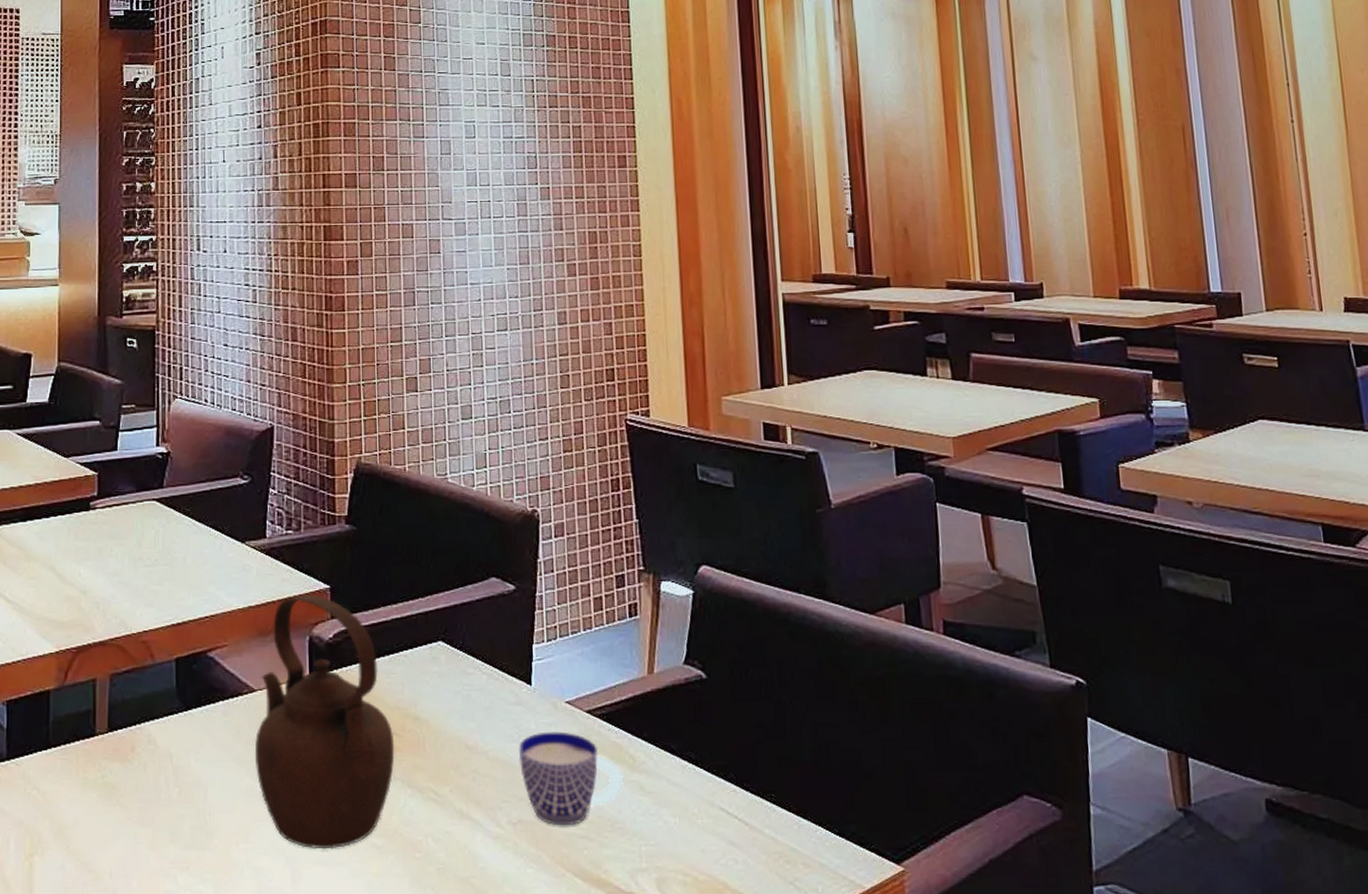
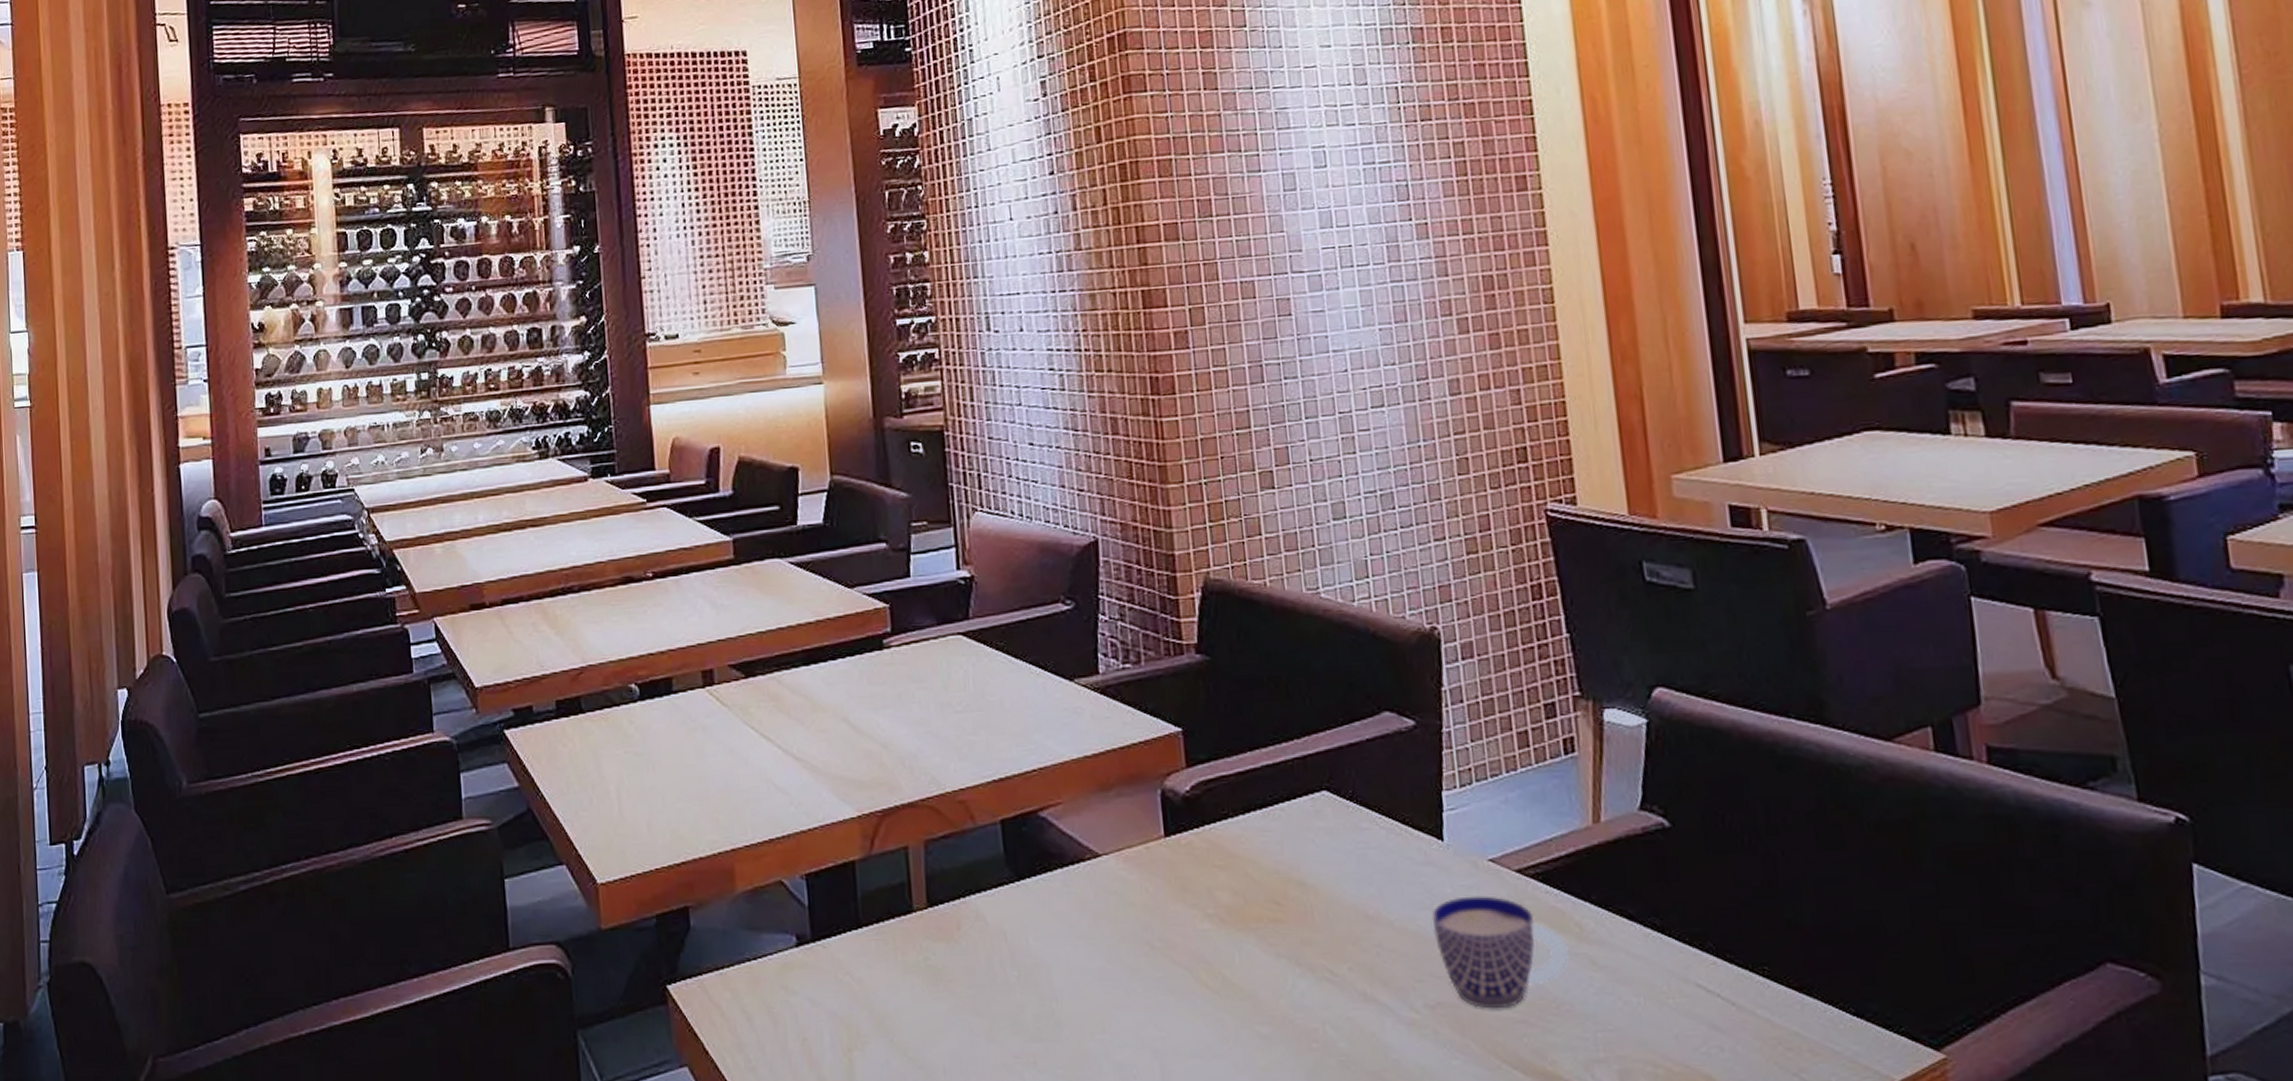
teapot: present [254,593,395,850] -> none [1104,738,1278,1040]

